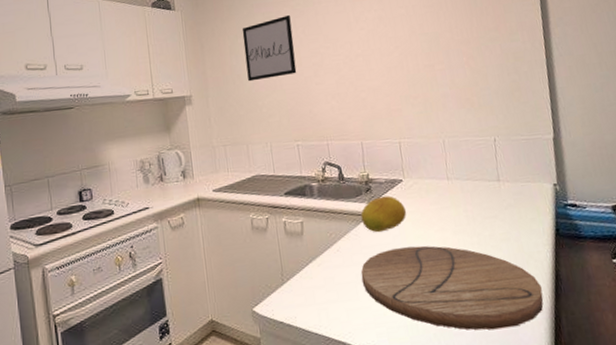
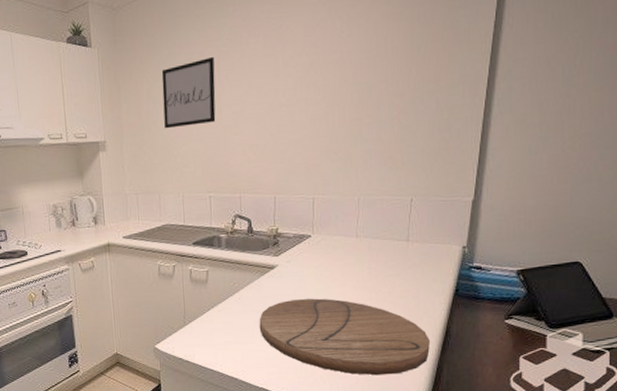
fruit: present [361,196,407,233] -> none [265,250,311,284]

